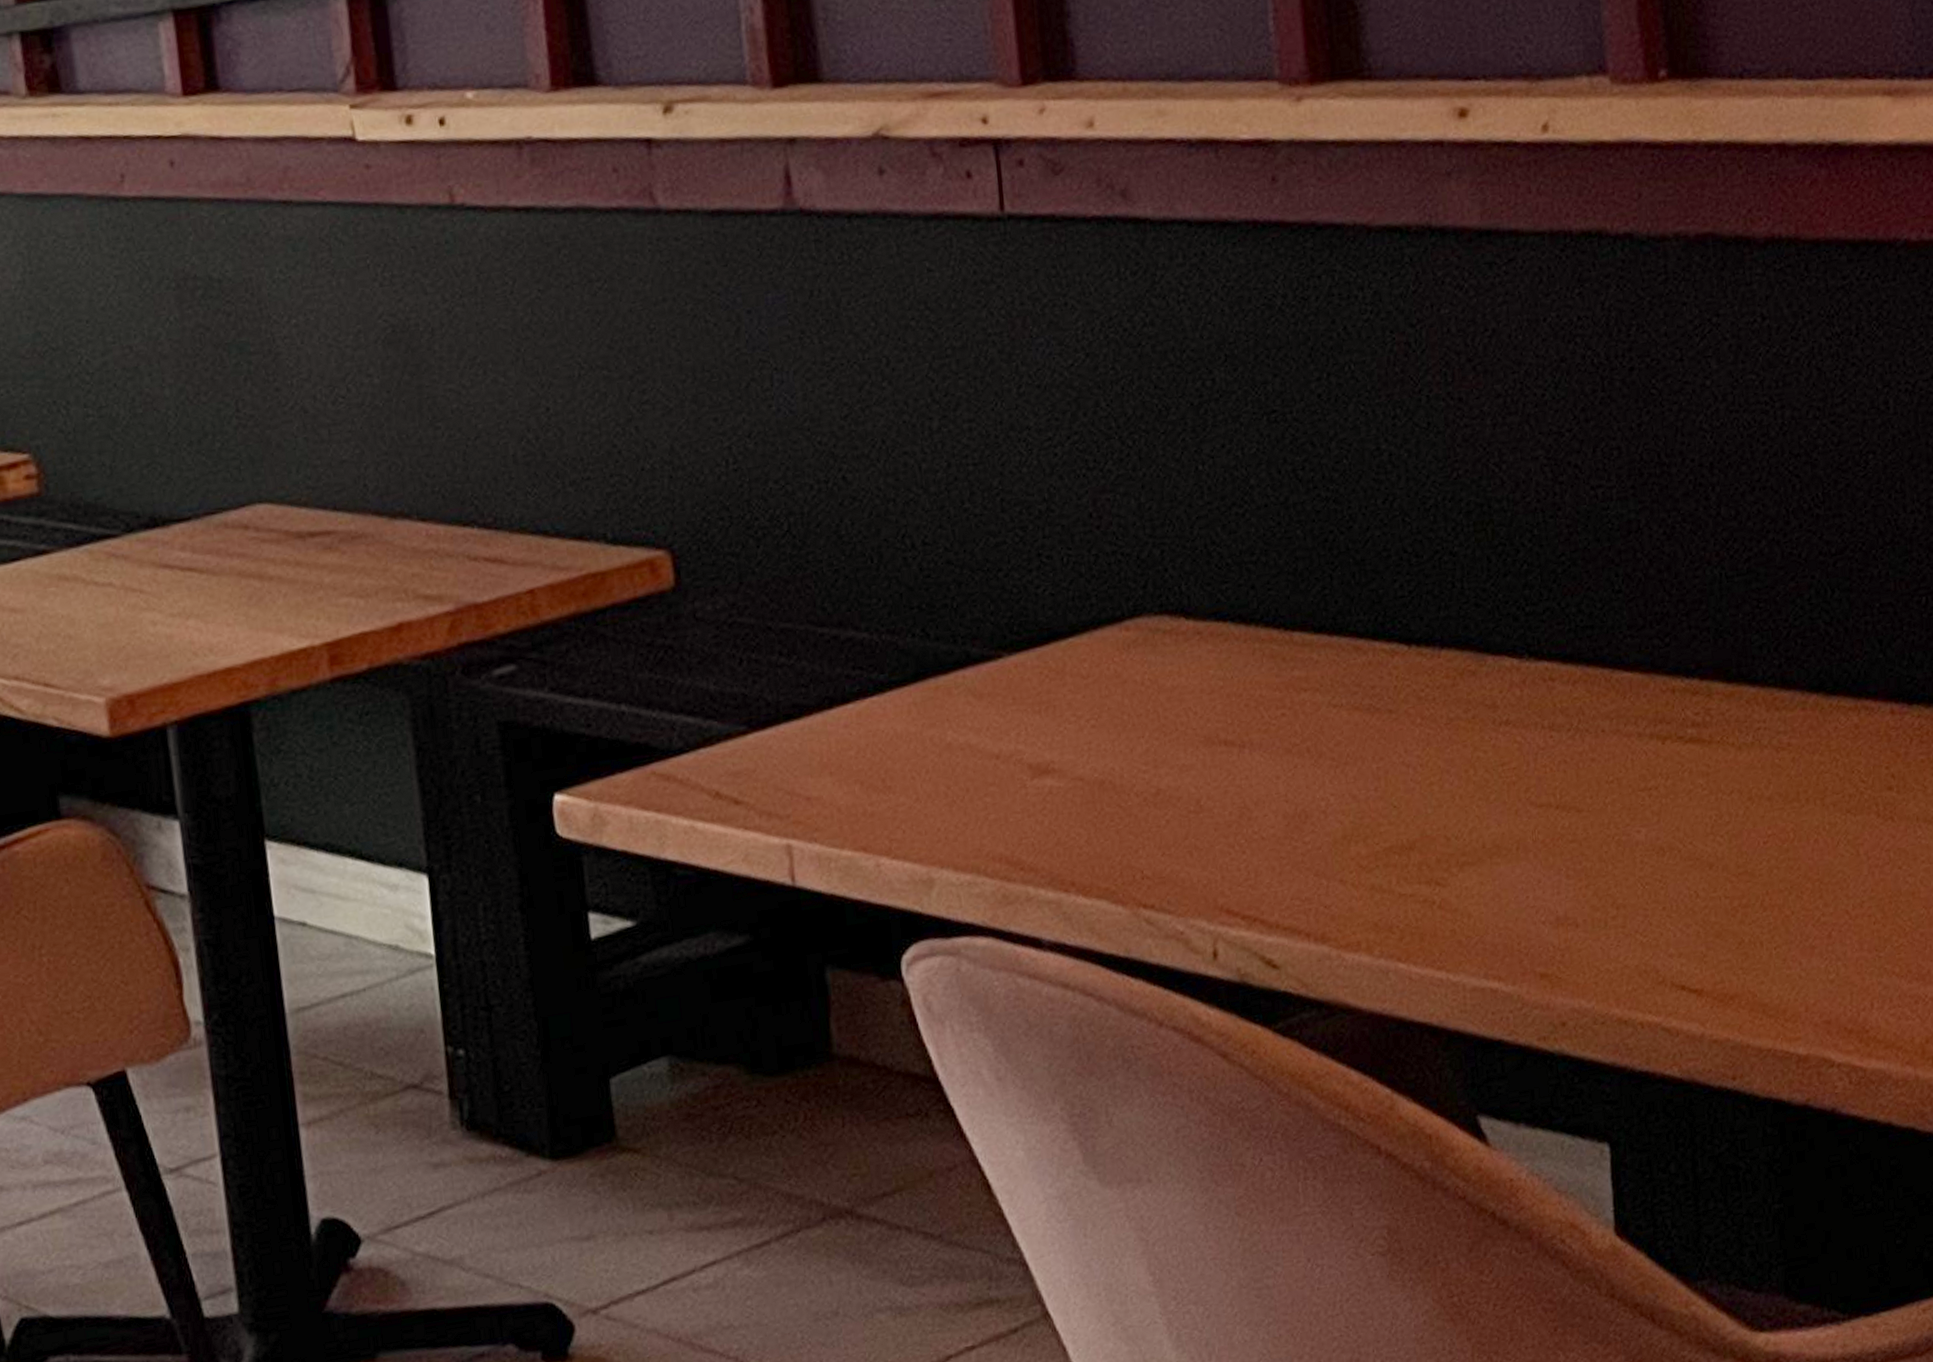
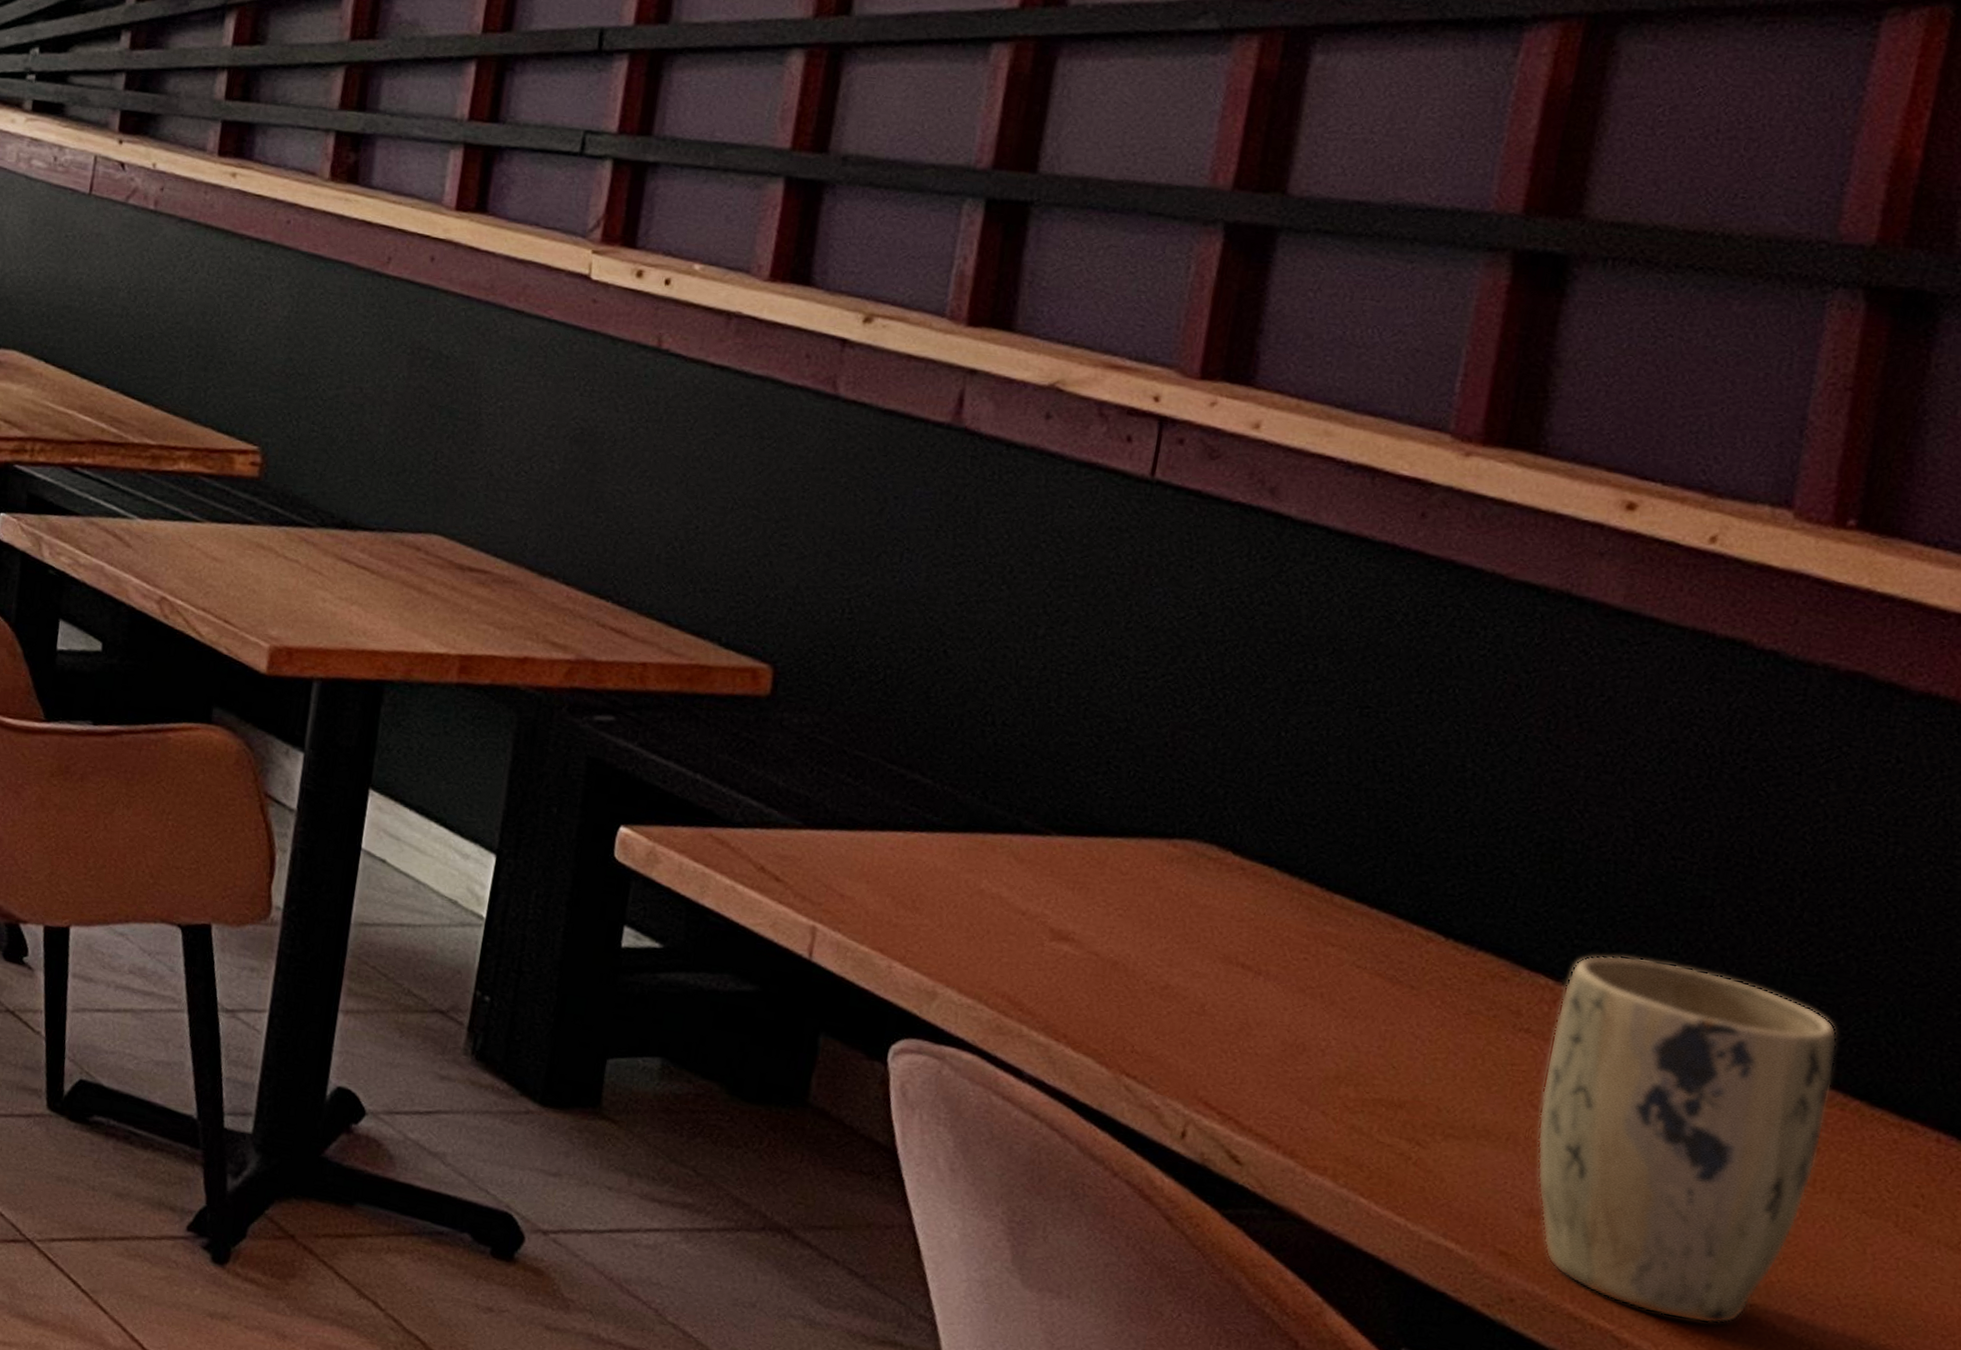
plant pot: none [1529,600,1795,991] -> present [1537,955,1838,1324]

